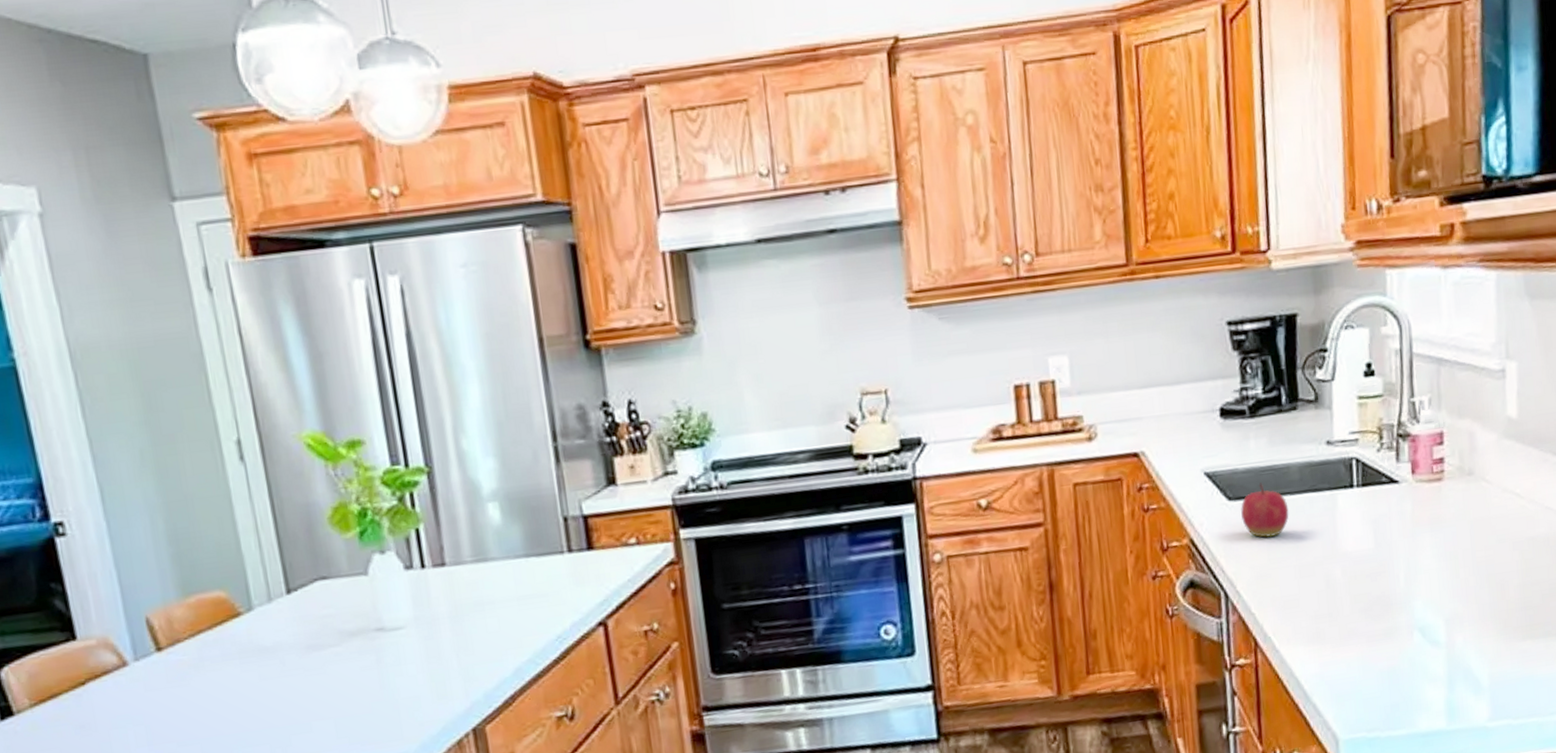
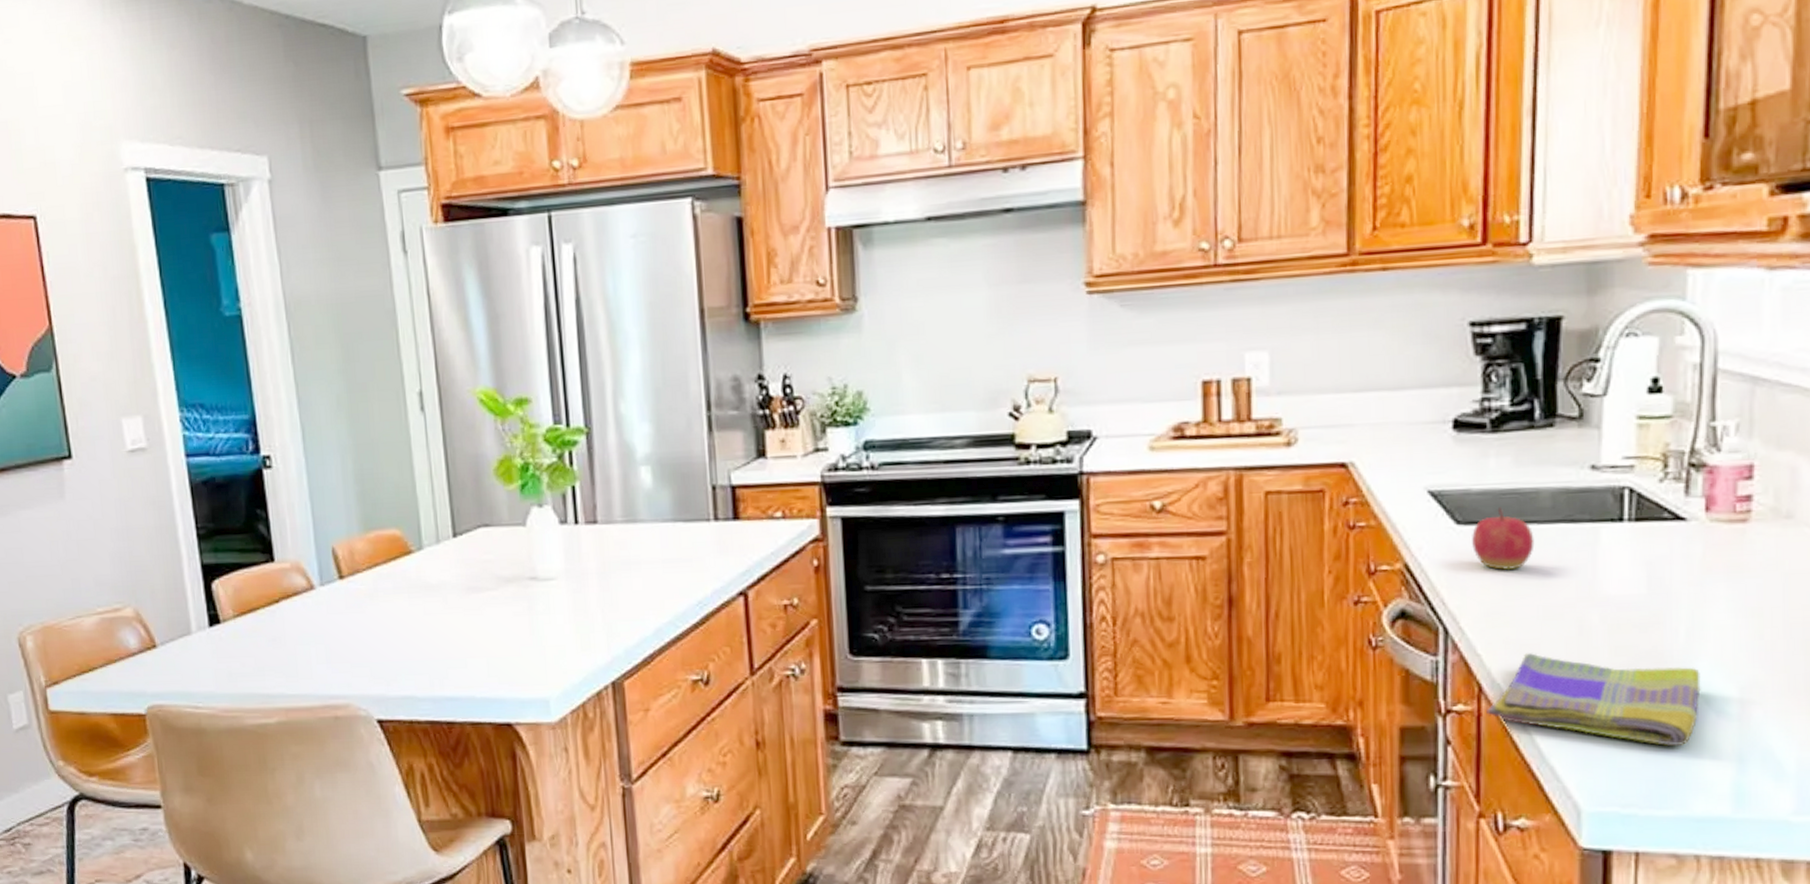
dish towel: none [1262,606,1418,676] -> present [1487,653,1701,746]

